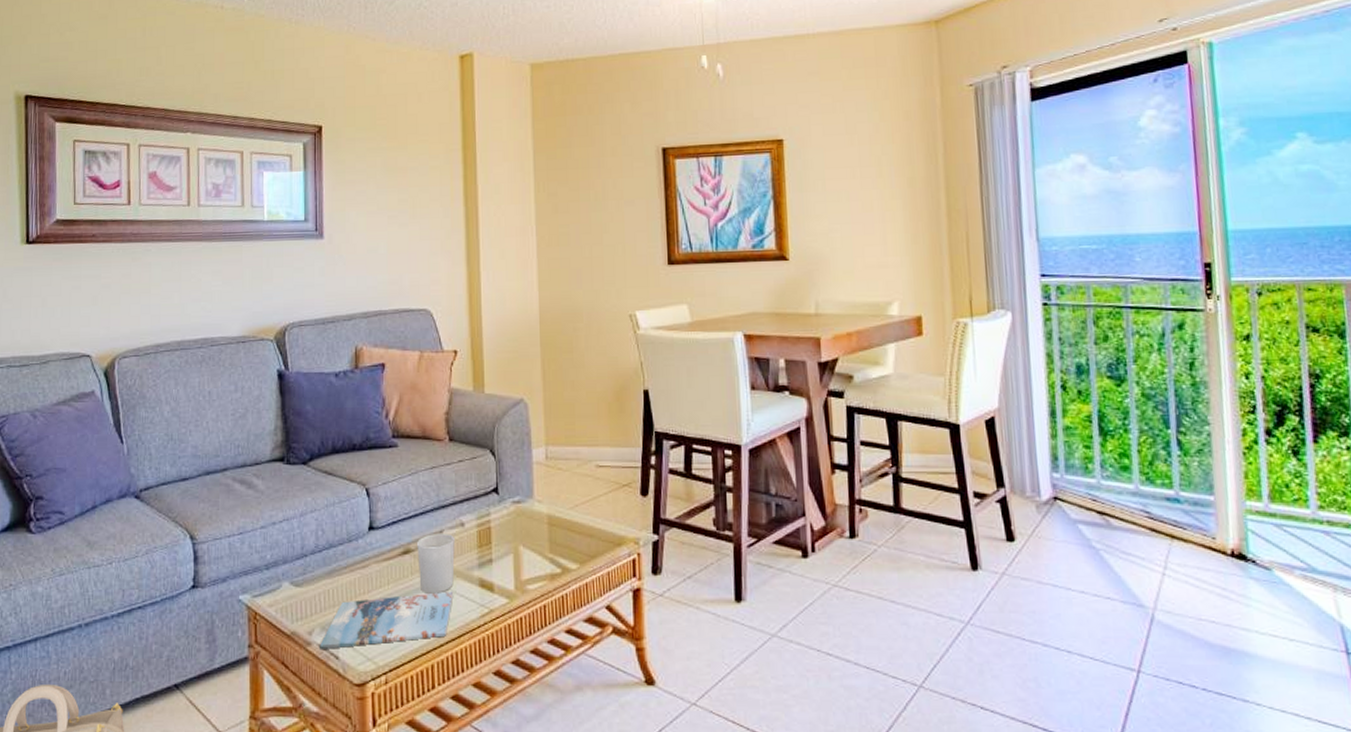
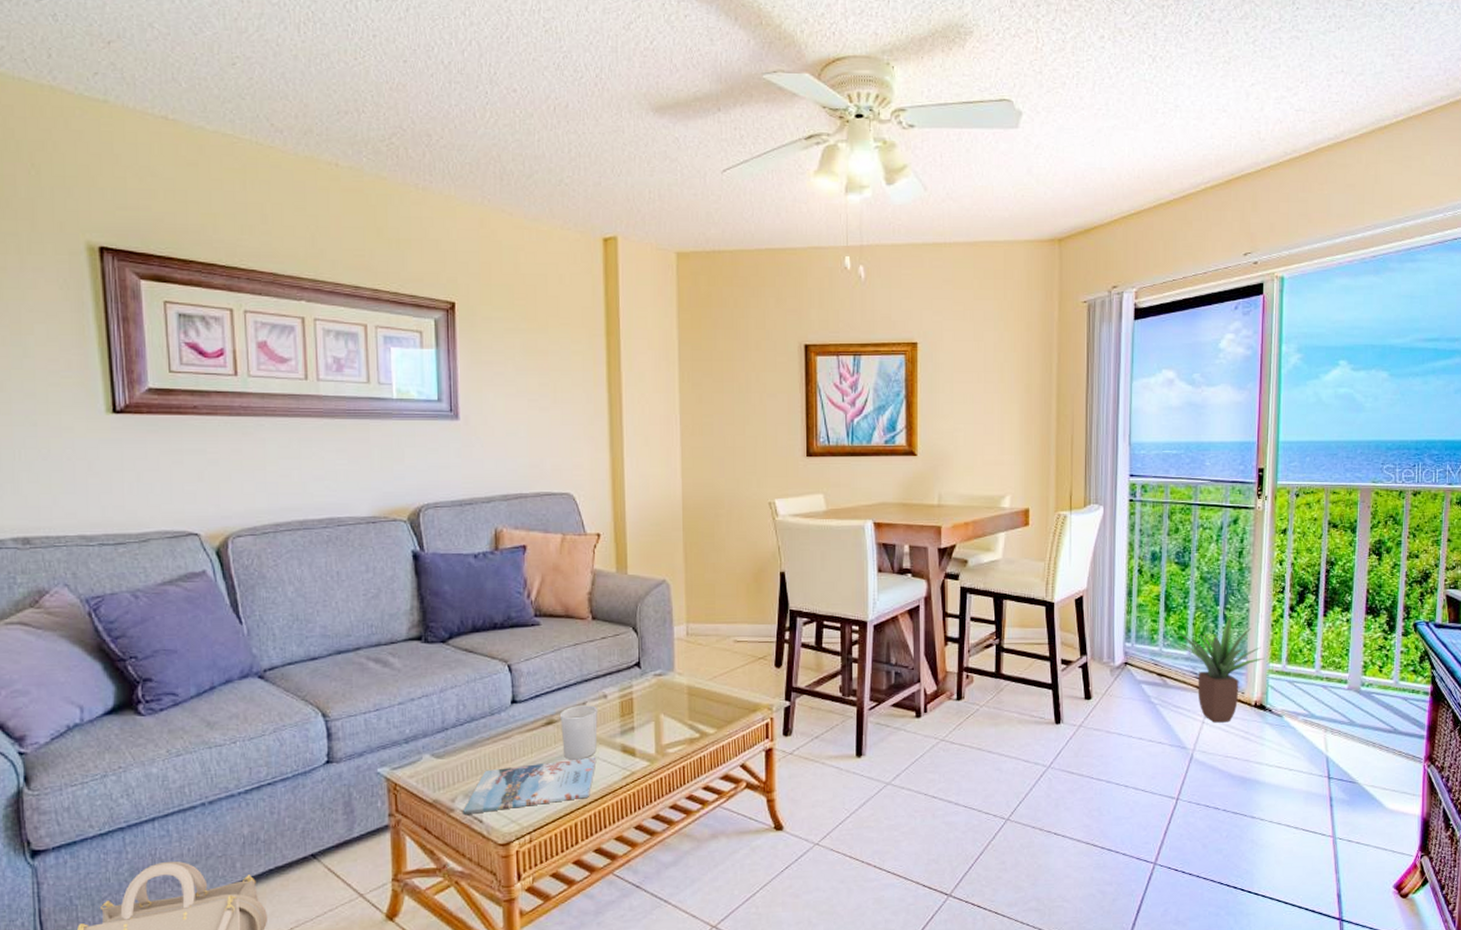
potted plant: none [1120,442,1240,575] -> present [1177,616,1265,723]

